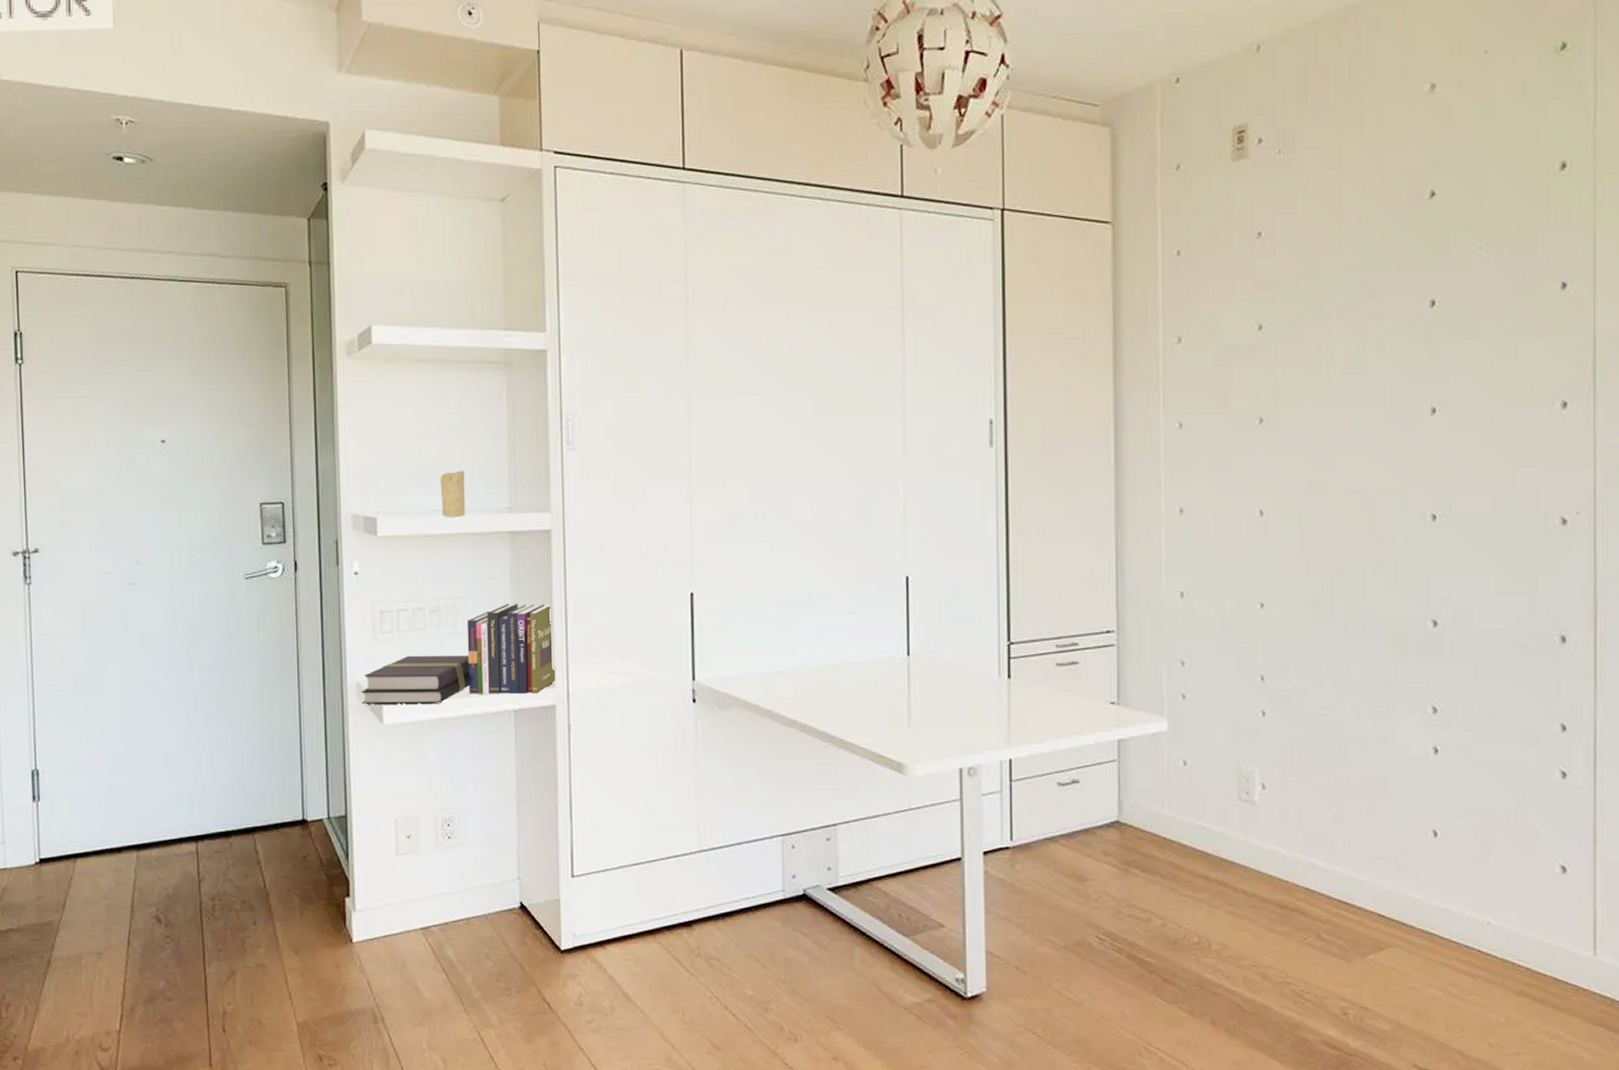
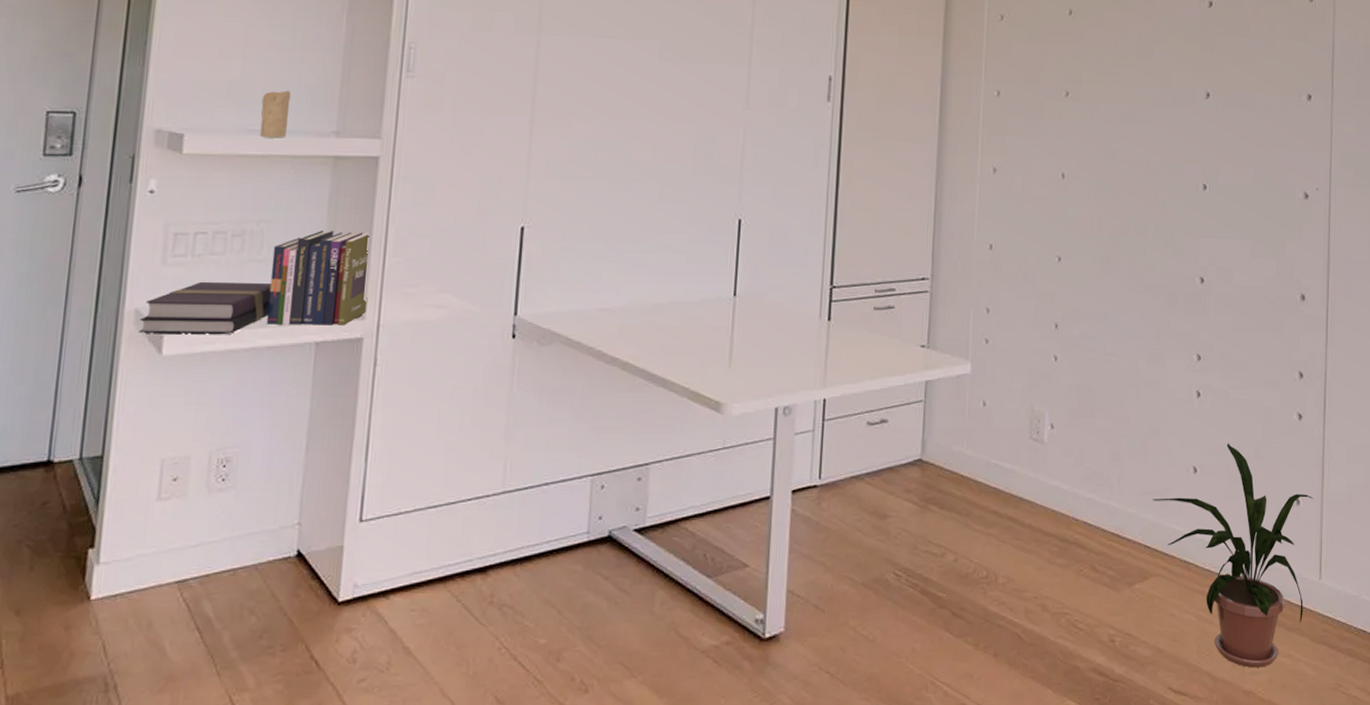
house plant: none [1385,804,1584,1048] -> present [1152,443,1314,668]

